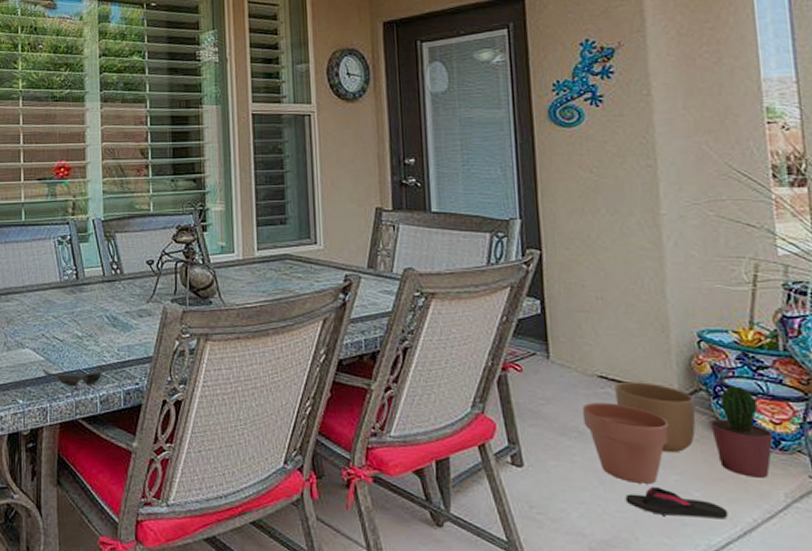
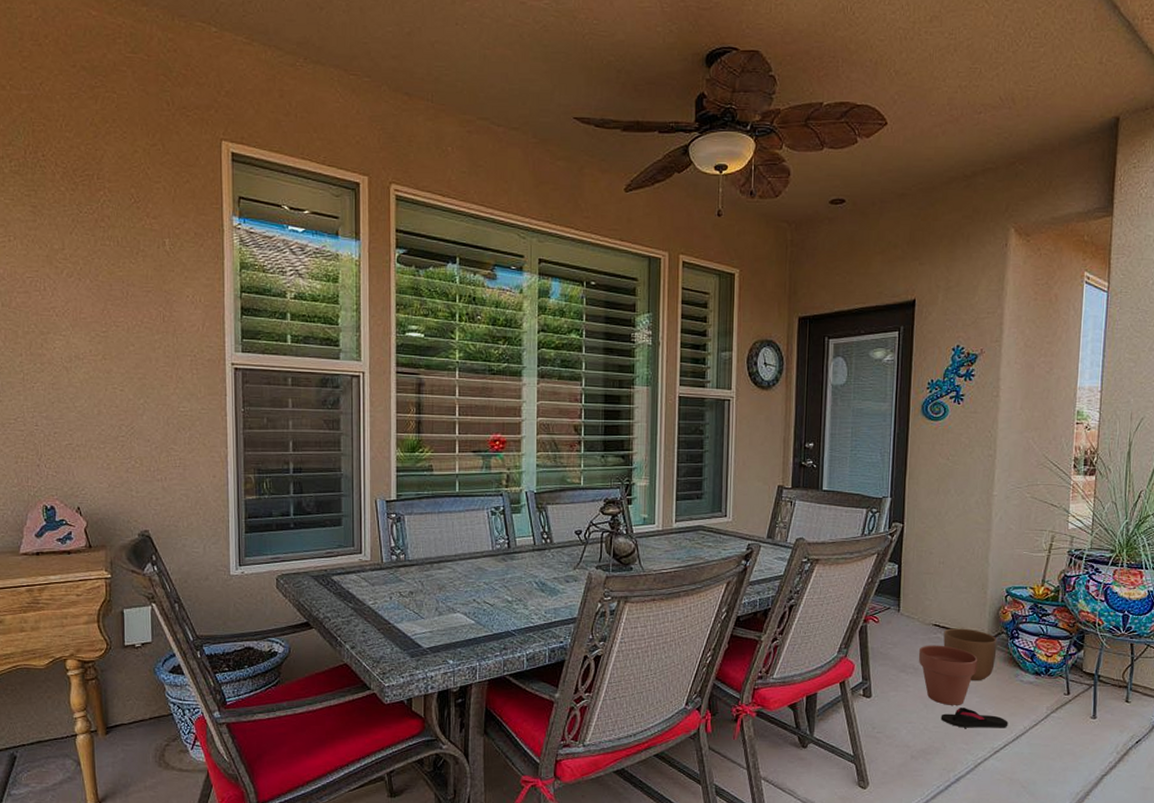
sunglasses: present [42,363,105,387] -> none [472,625,532,647]
potted cactus: present [709,385,774,478] -> none [1005,629,1046,697]

